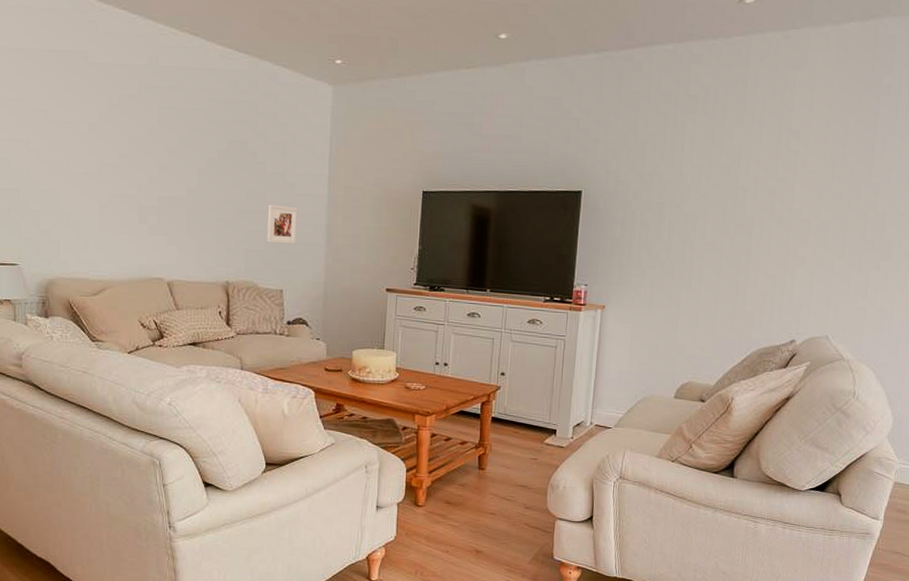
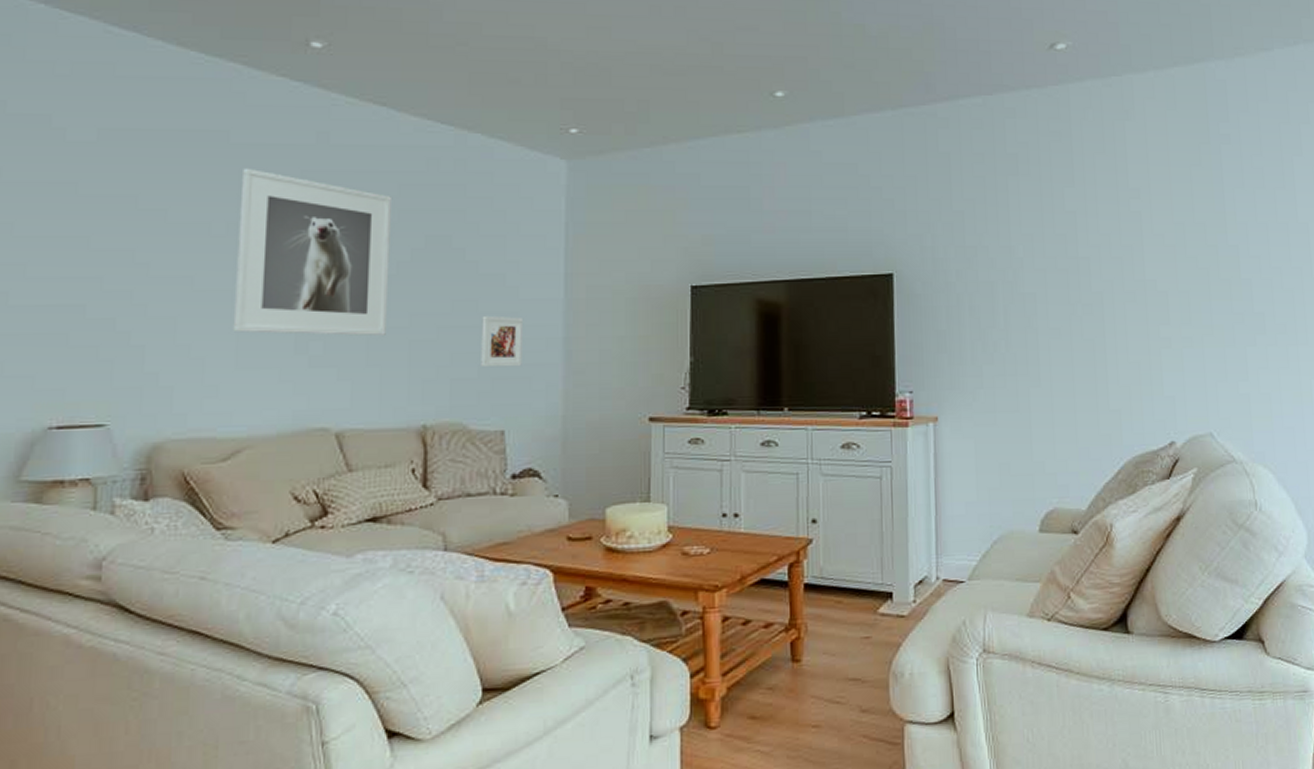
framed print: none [96,82,203,215] -> present [232,168,391,337]

